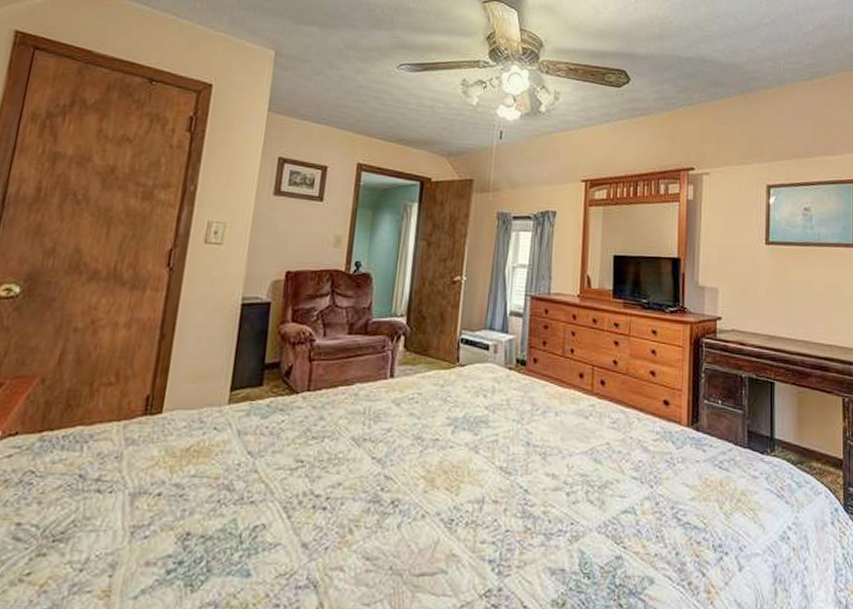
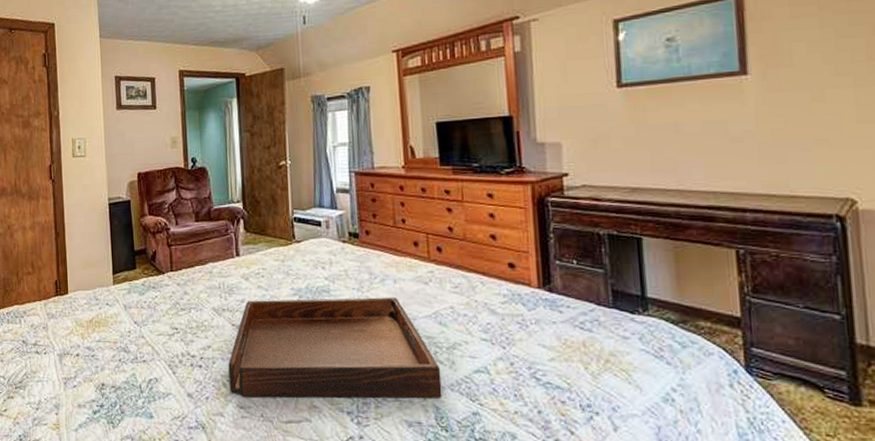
serving tray: none [356,429,590,546] -> present [228,297,442,398]

